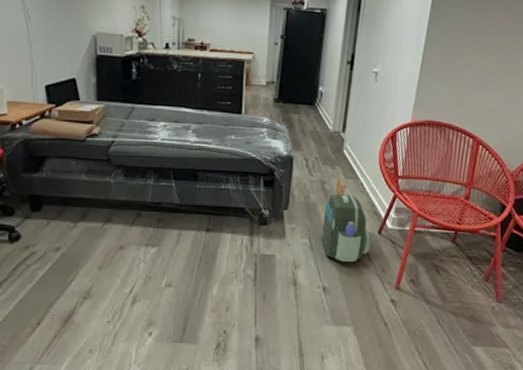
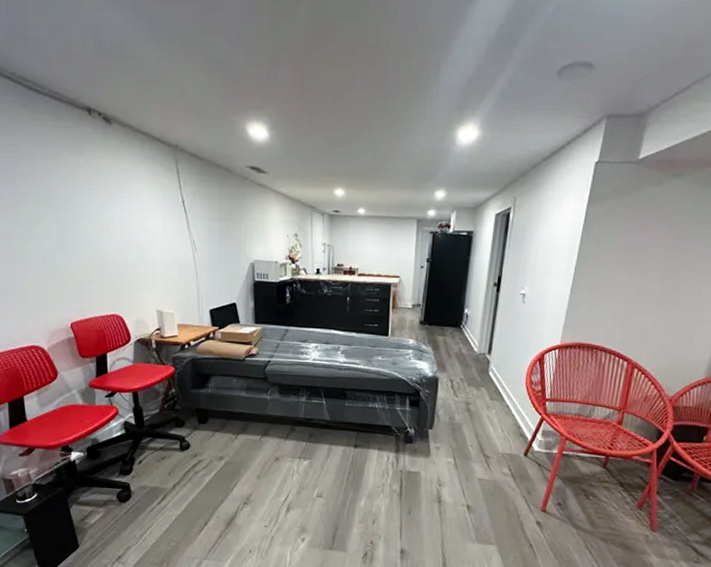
backpack: present [321,177,371,262] -> none [466,399,516,483]

